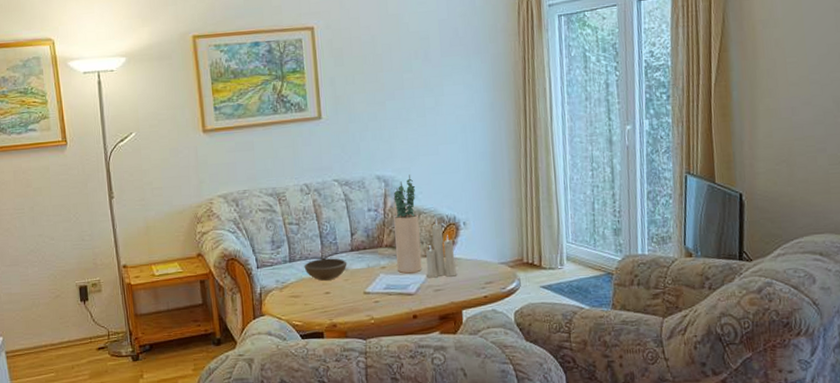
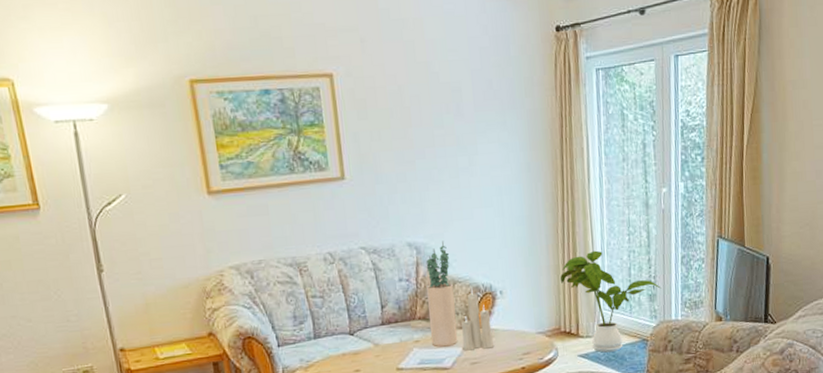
bowl: present [304,258,347,281] -> none [330,333,378,358]
house plant: none [523,185,627,285] -> present [560,250,662,353]

